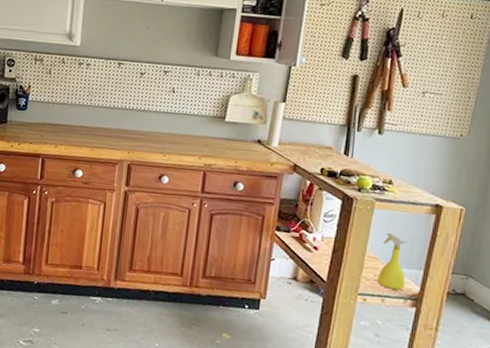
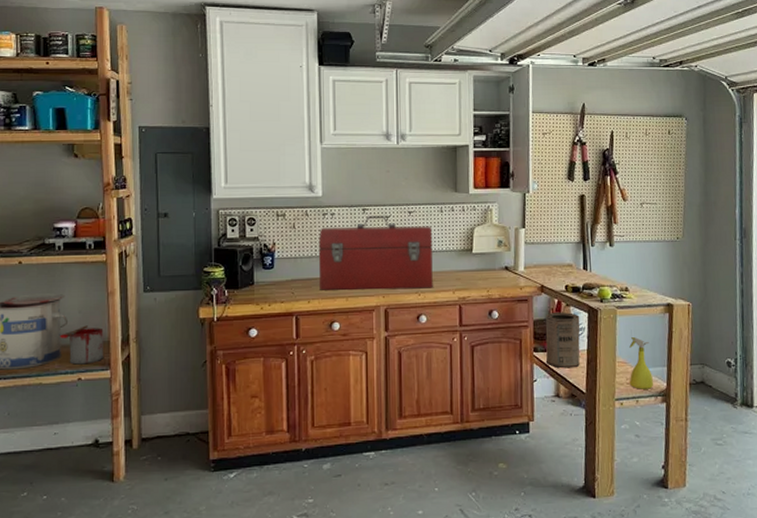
toolbox: none [67,70,186,151] -> present [318,215,433,290]
paint can: none [287,194,332,255] -> present [545,312,580,369]

